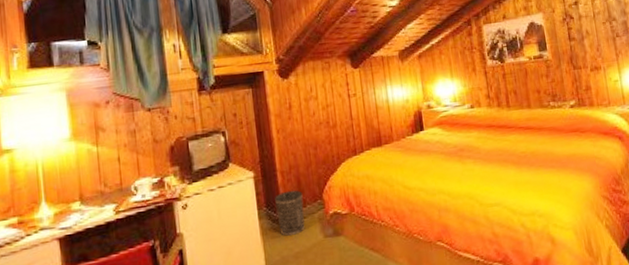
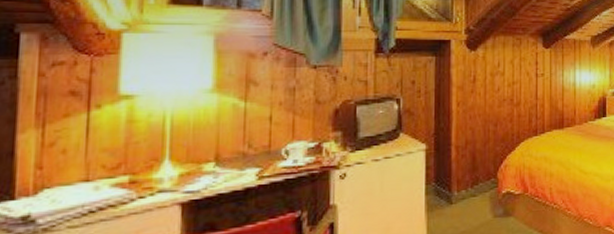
wastebasket: present [275,190,305,236] -> none [446,166,476,214]

